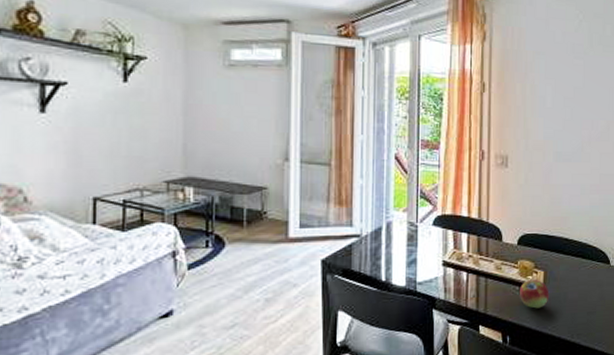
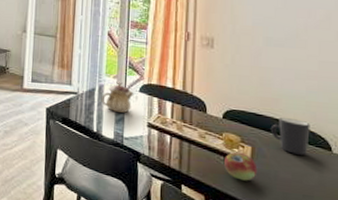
teapot: none [390,215,427,253] -> present [102,81,134,113]
mug: none [560,236,593,273] -> present [270,118,310,155]

